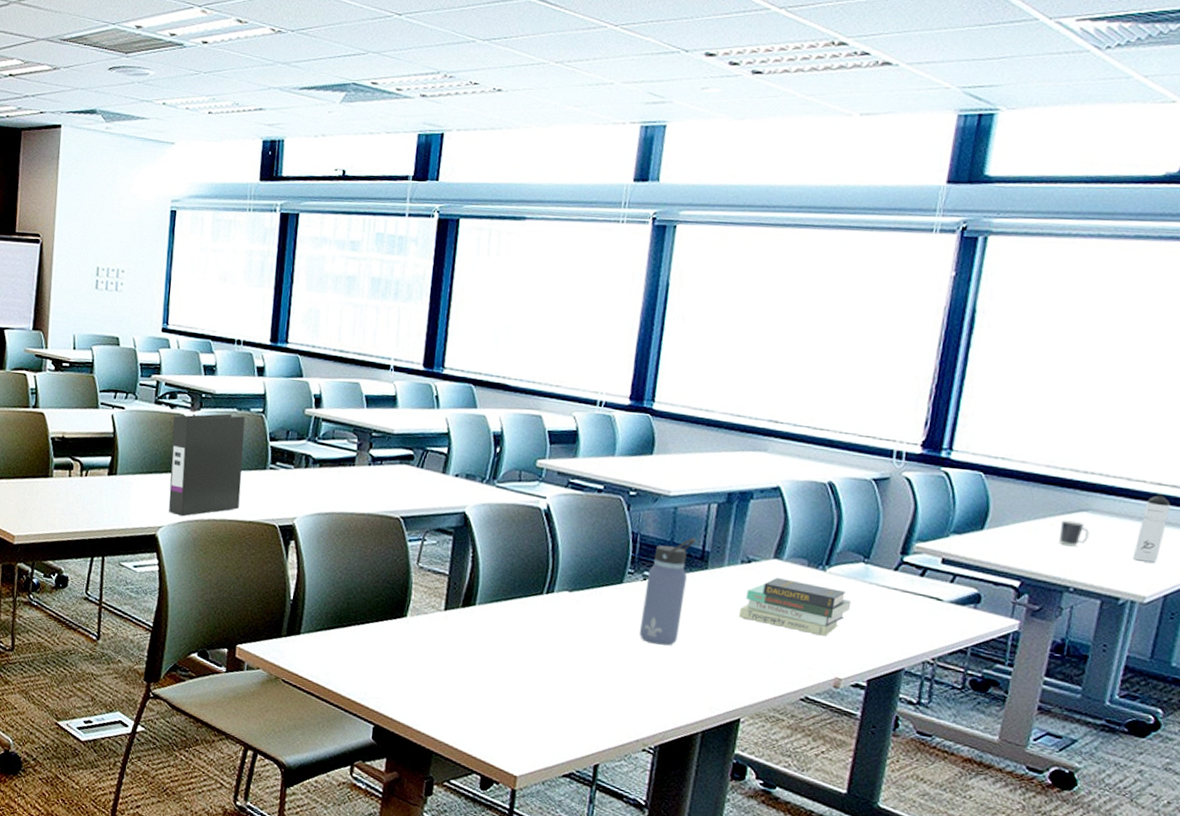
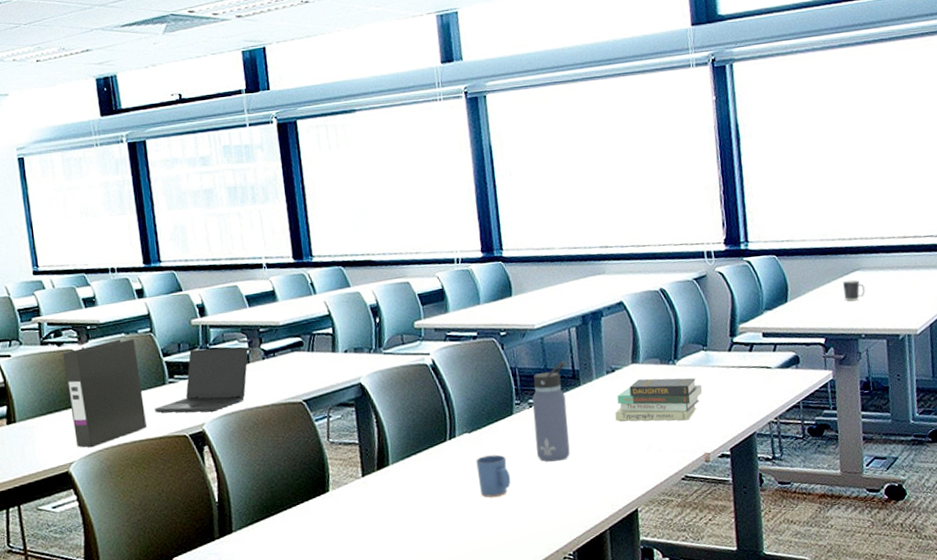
laptop: none [250,439,356,508] -> present [155,347,249,413]
mug: none [567,619,604,667] -> present [476,454,511,497]
water bottle: present [1133,494,1171,563] -> none [898,245,918,302]

